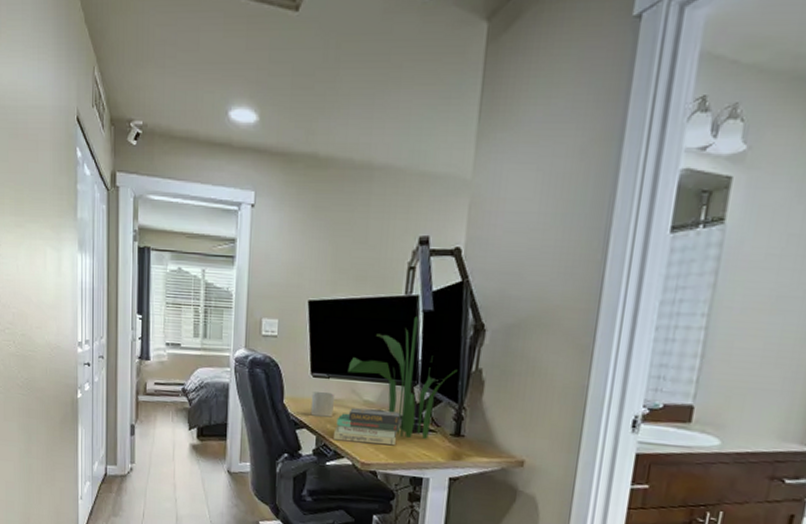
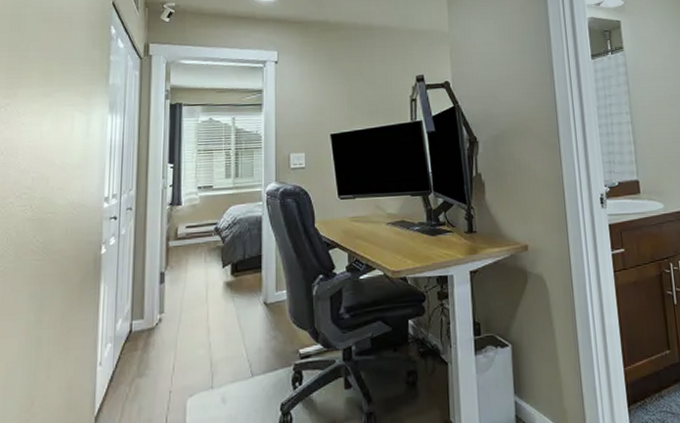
mug: present [310,392,336,418] -> none [340,211,363,236]
books: present [332,408,402,446] -> none [363,219,423,254]
plant: present [347,316,458,439] -> none [370,137,462,241]

